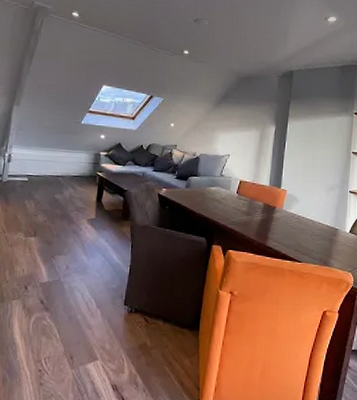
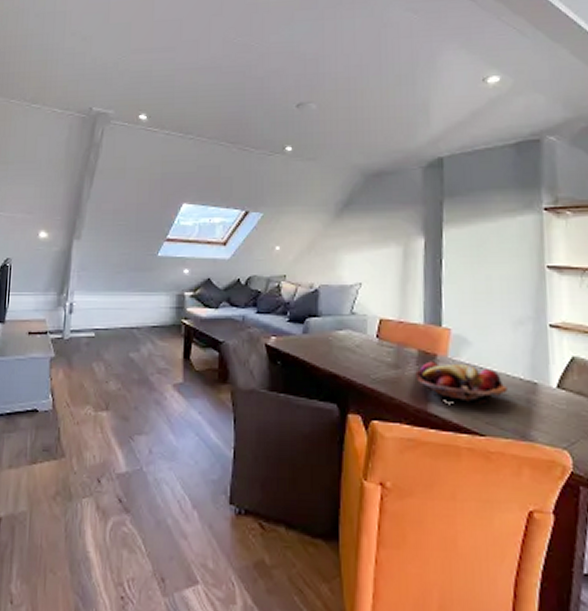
fruit basket: none [260,211,319,242] -> present [415,361,508,404]

